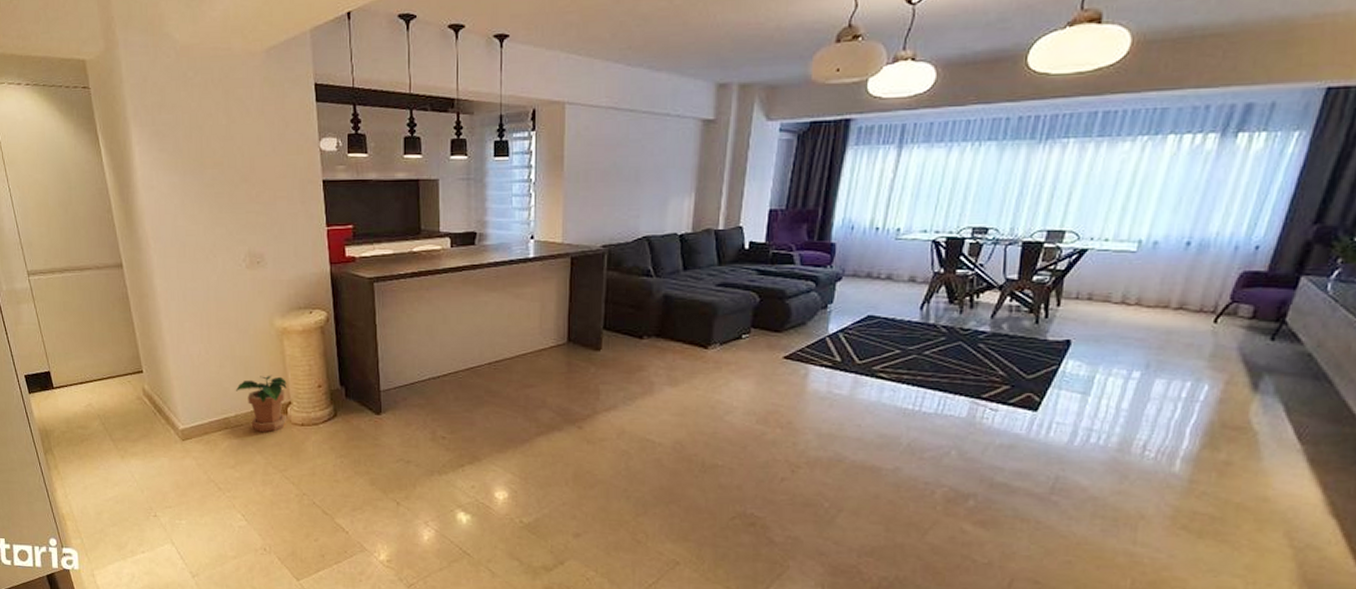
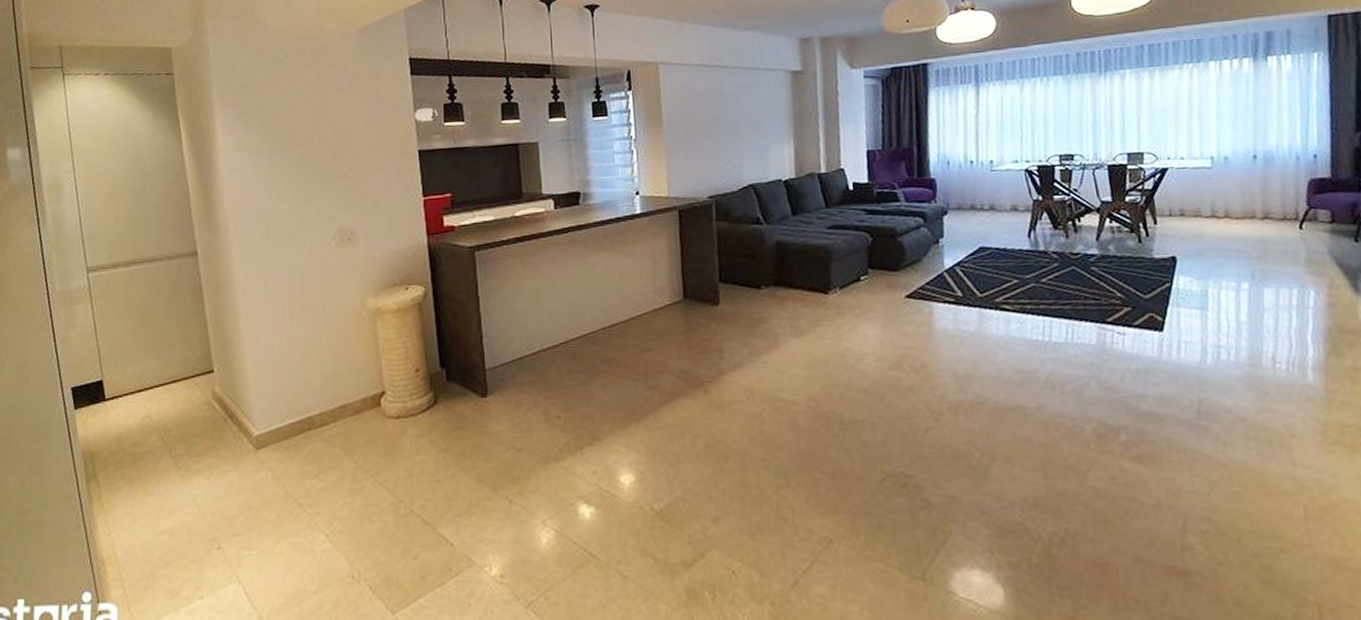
potted plant: present [235,375,287,432] -> none [320,362,380,430]

